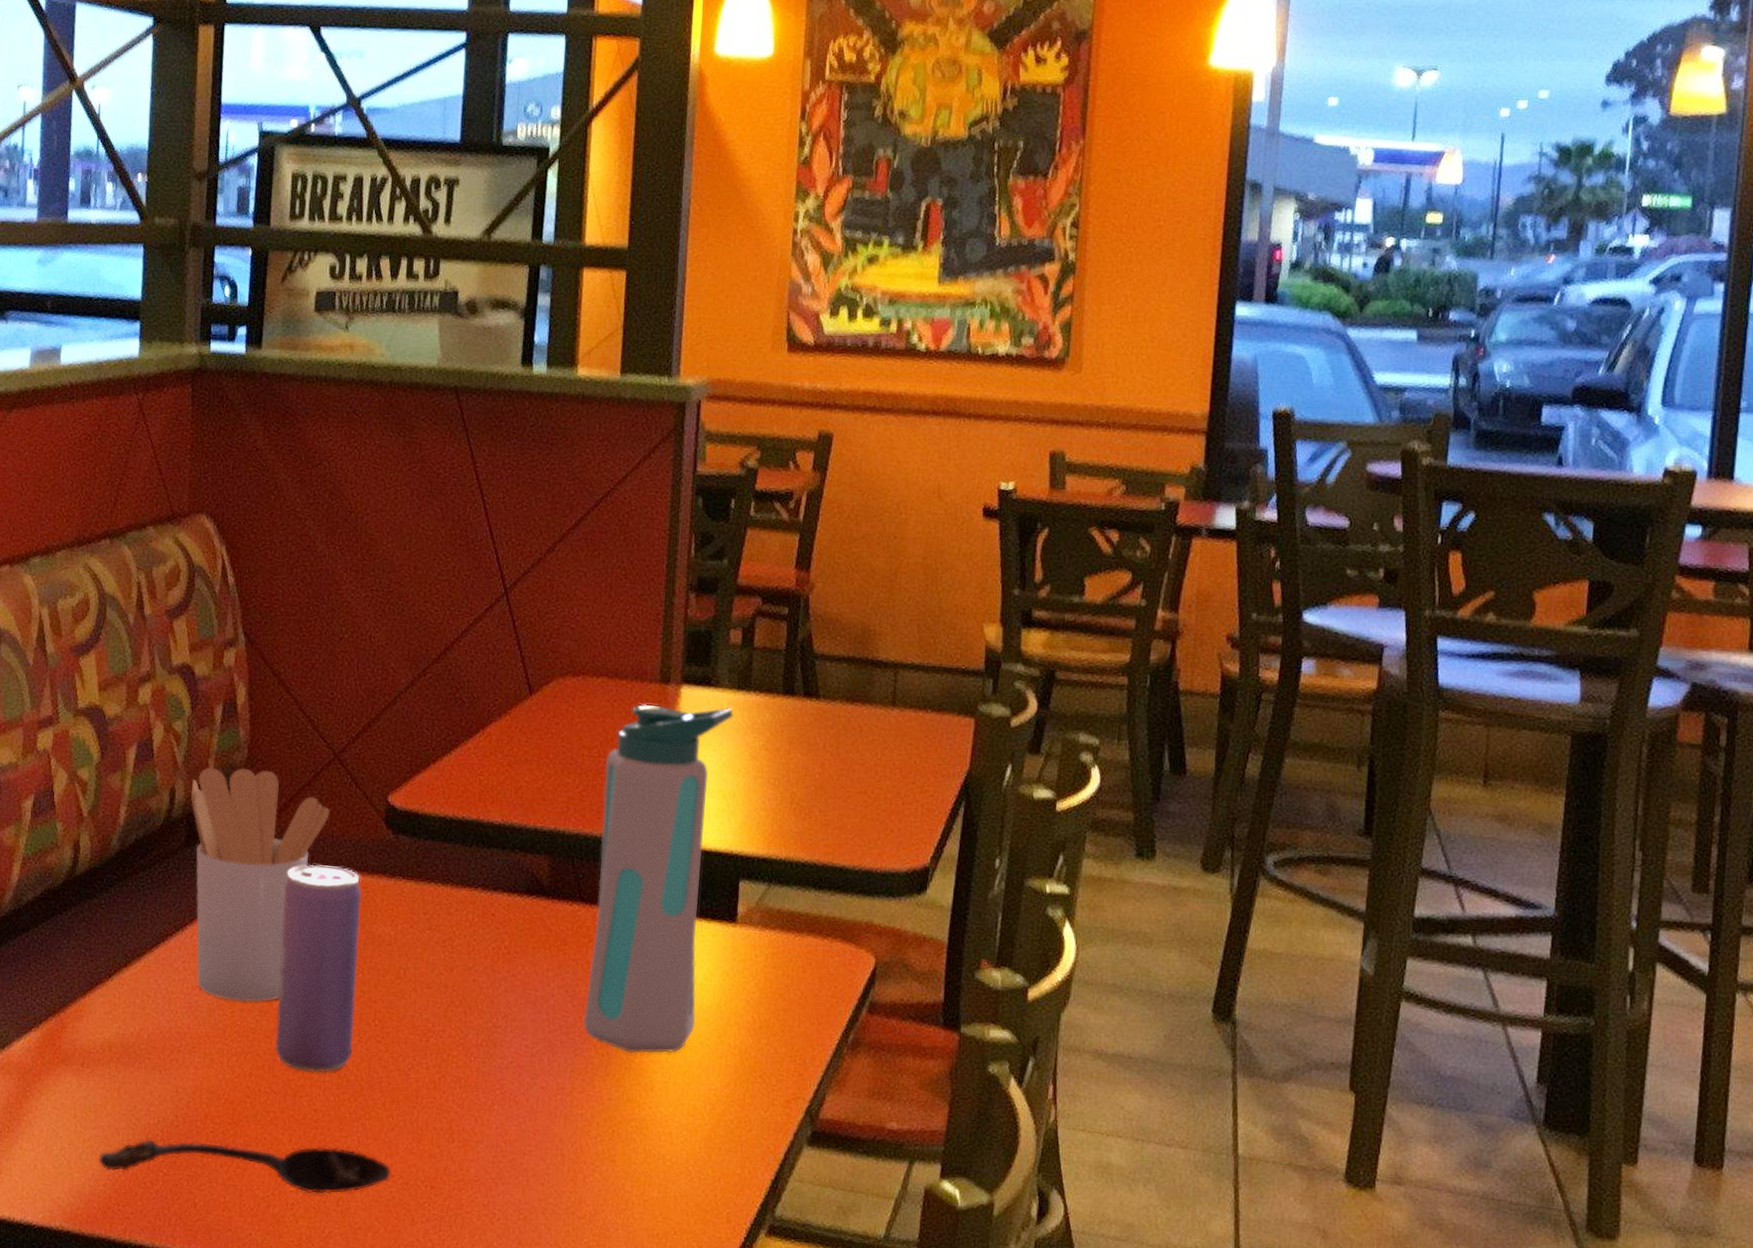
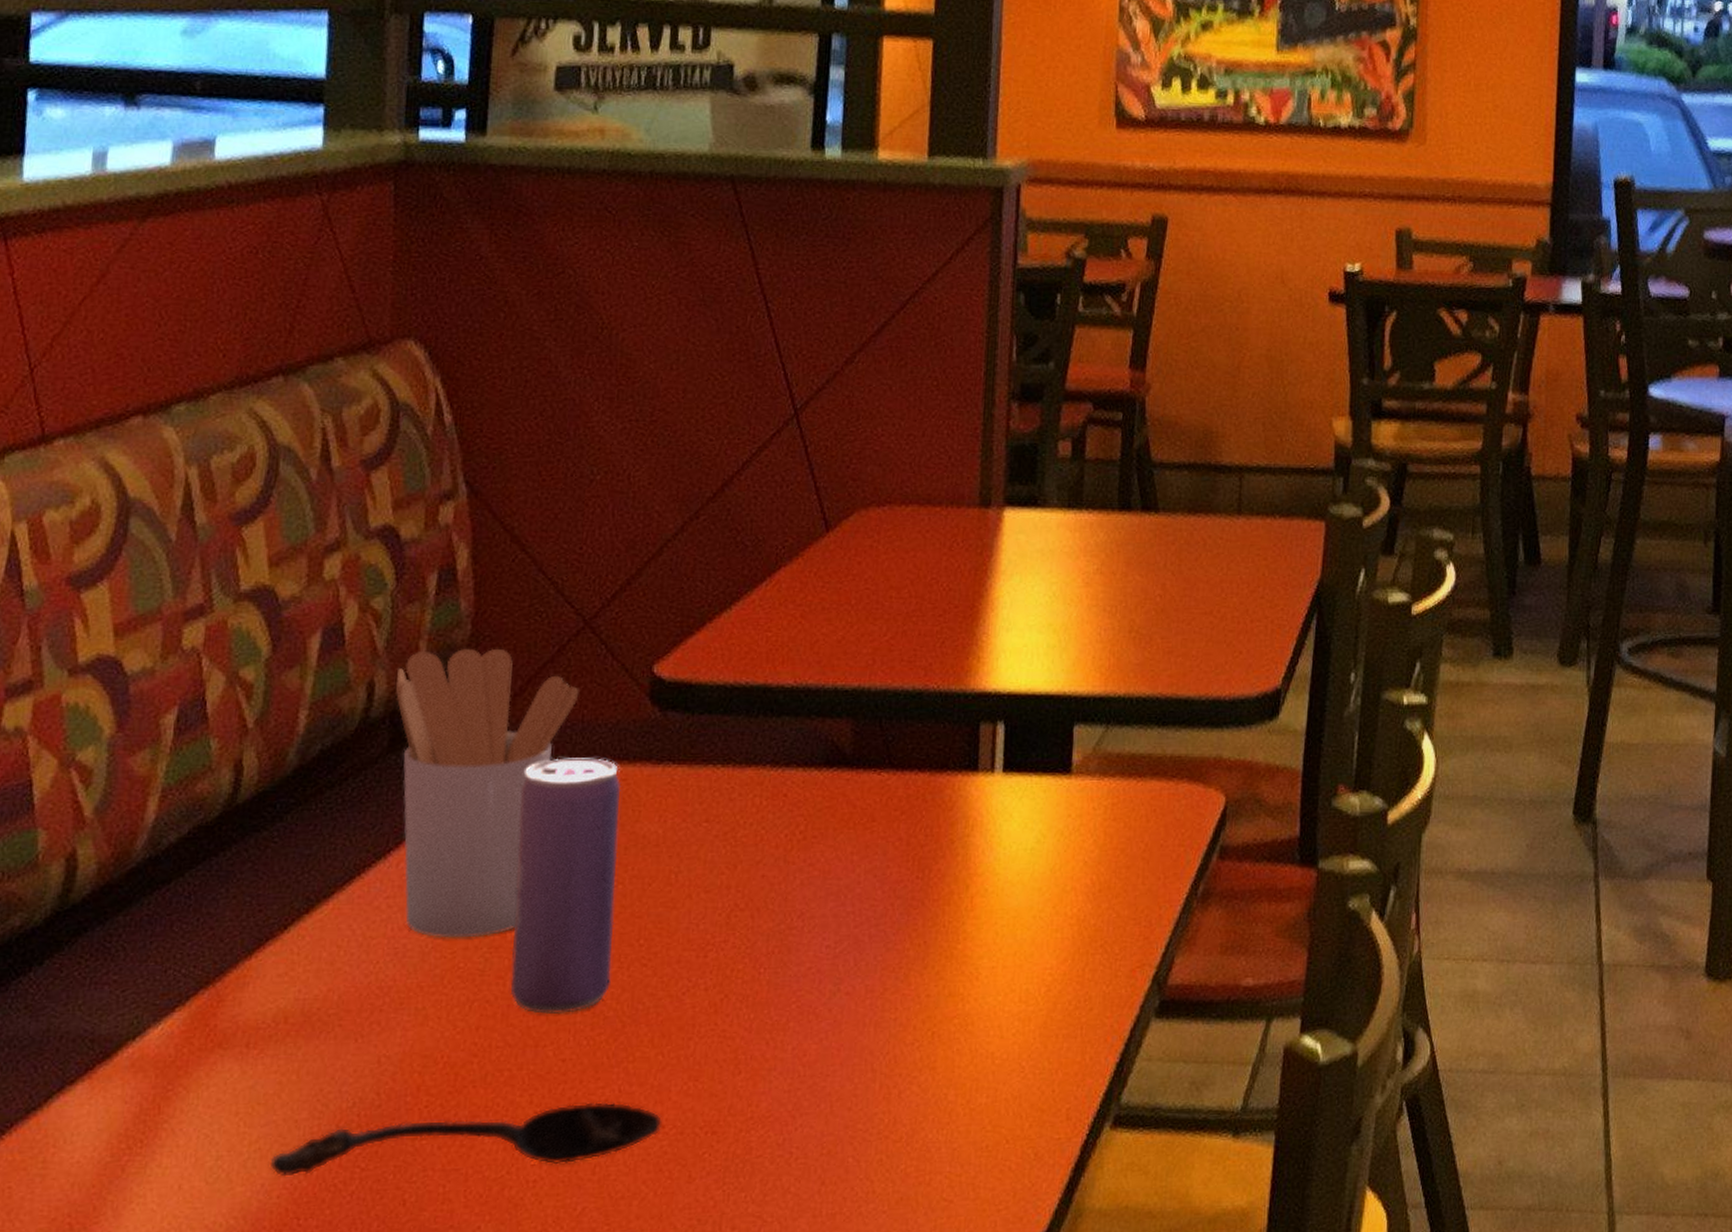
water bottle: present [584,704,734,1054] -> none [896,530,1064,939]

